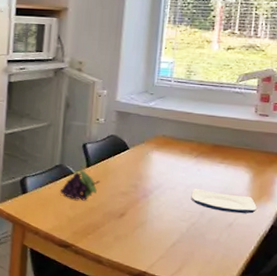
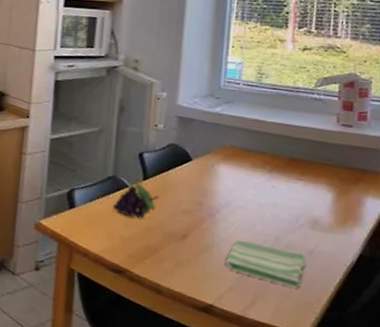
dish towel: none [157,216,227,255] -> present [225,240,307,288]
plate: present [191,188,257,214] -> none [264,207,342,240]

